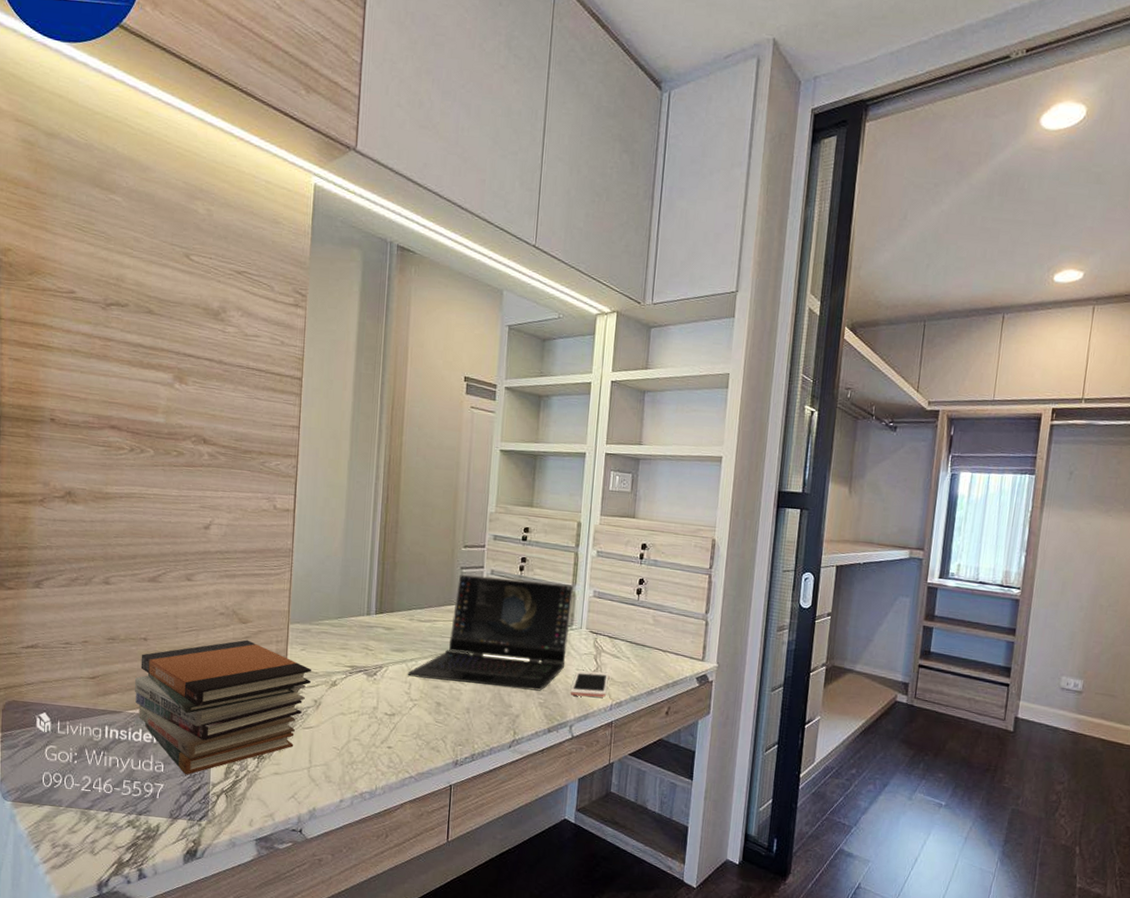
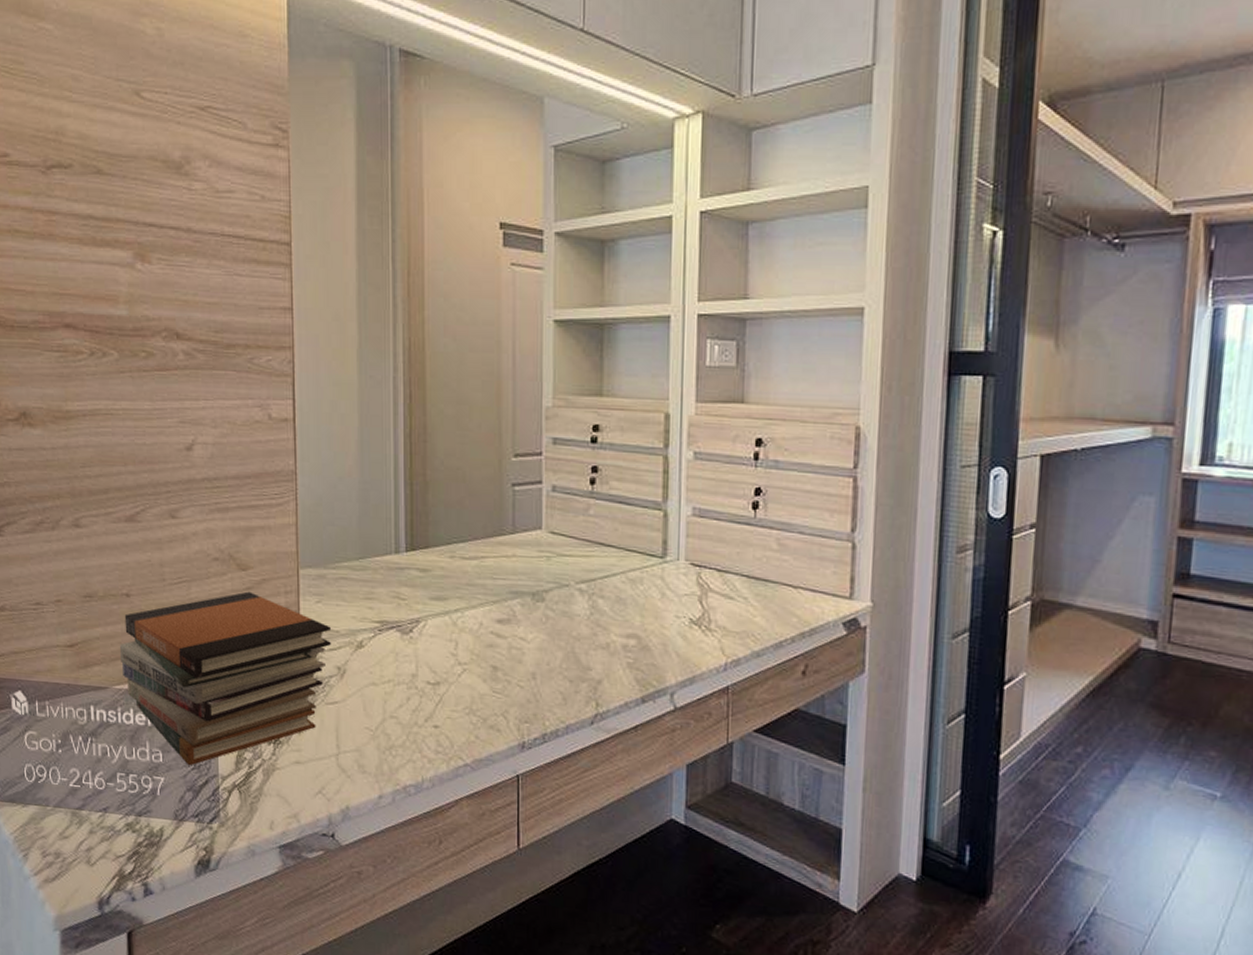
laptop: present [407,574,574,691] -> none [452,493,664,647]
cell phone: present [570,670,609,698] -> none [668,617,720,654]

